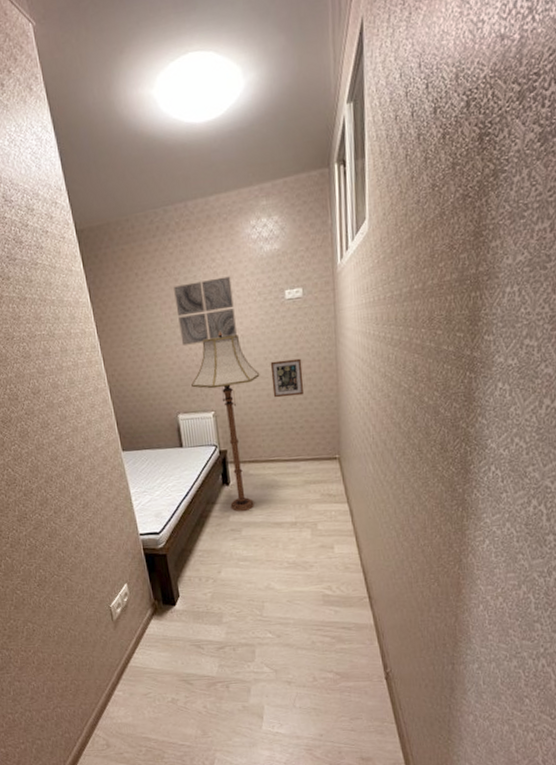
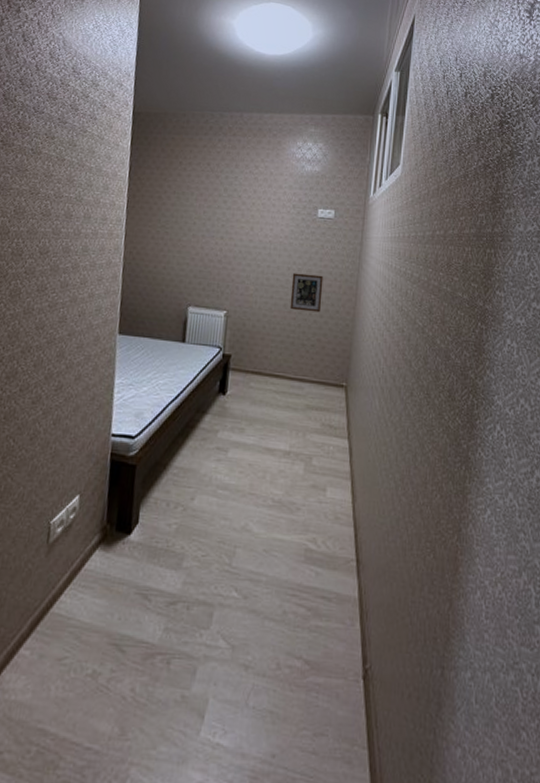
wall art: present [174,276,237,345] -> none [209,182,270,241]
floor lamp: present [191,331,260,512] -> none [209,233,281,429]

